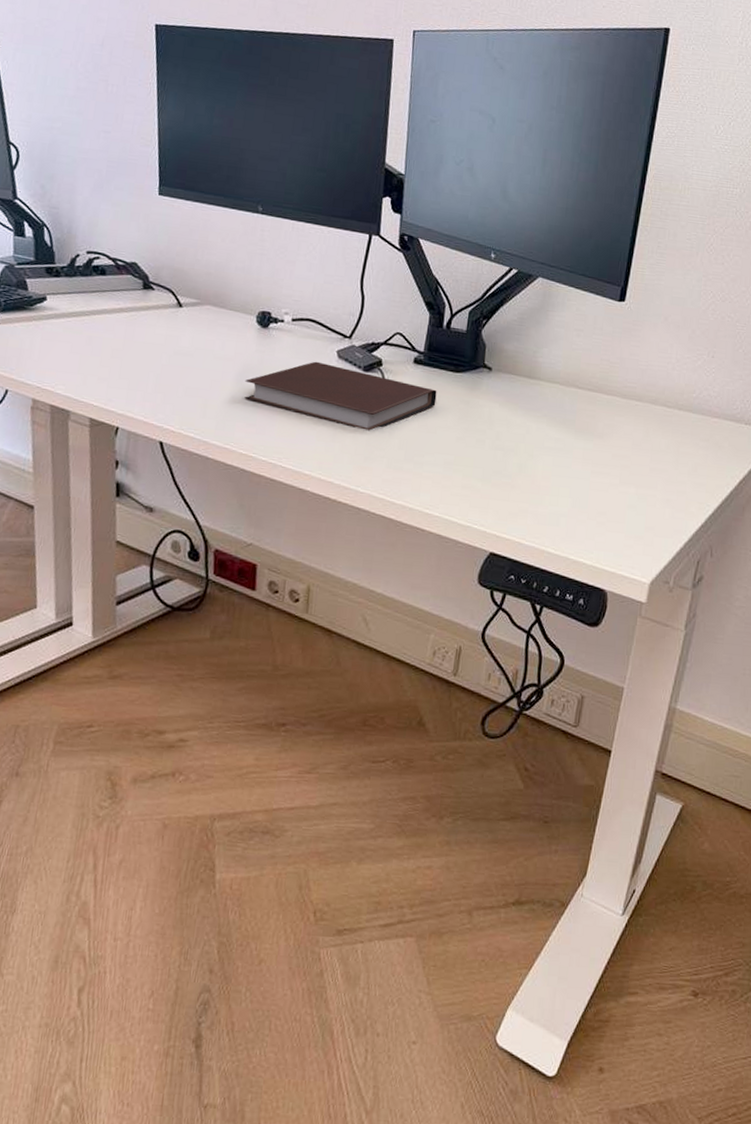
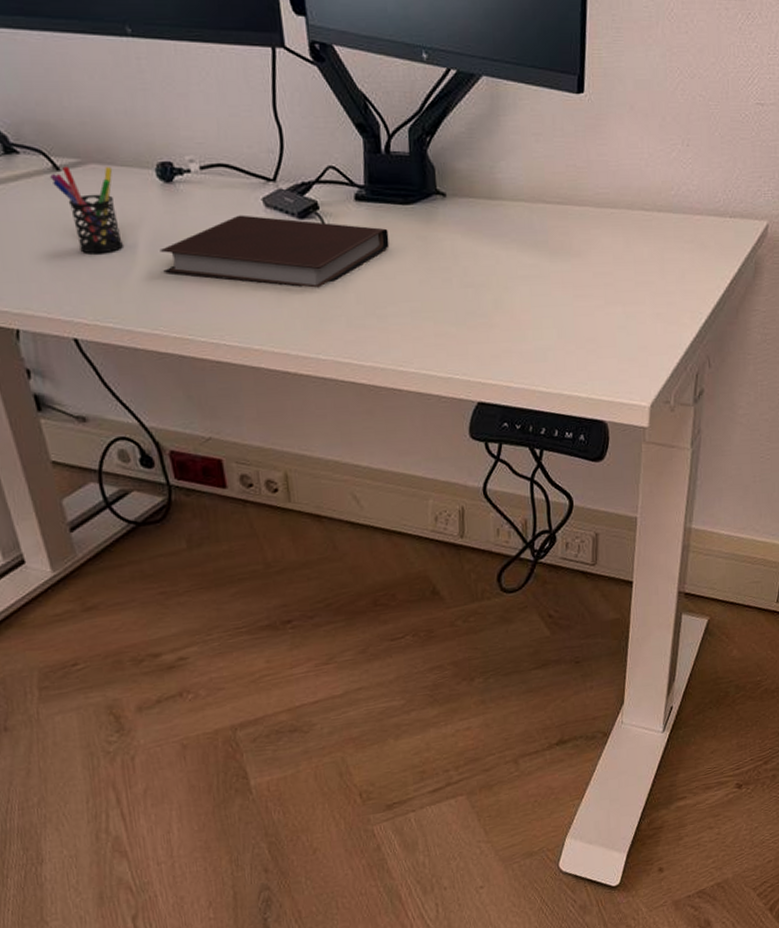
pen holder: none [173,304,223,377] -> present [50,166,123,254]

